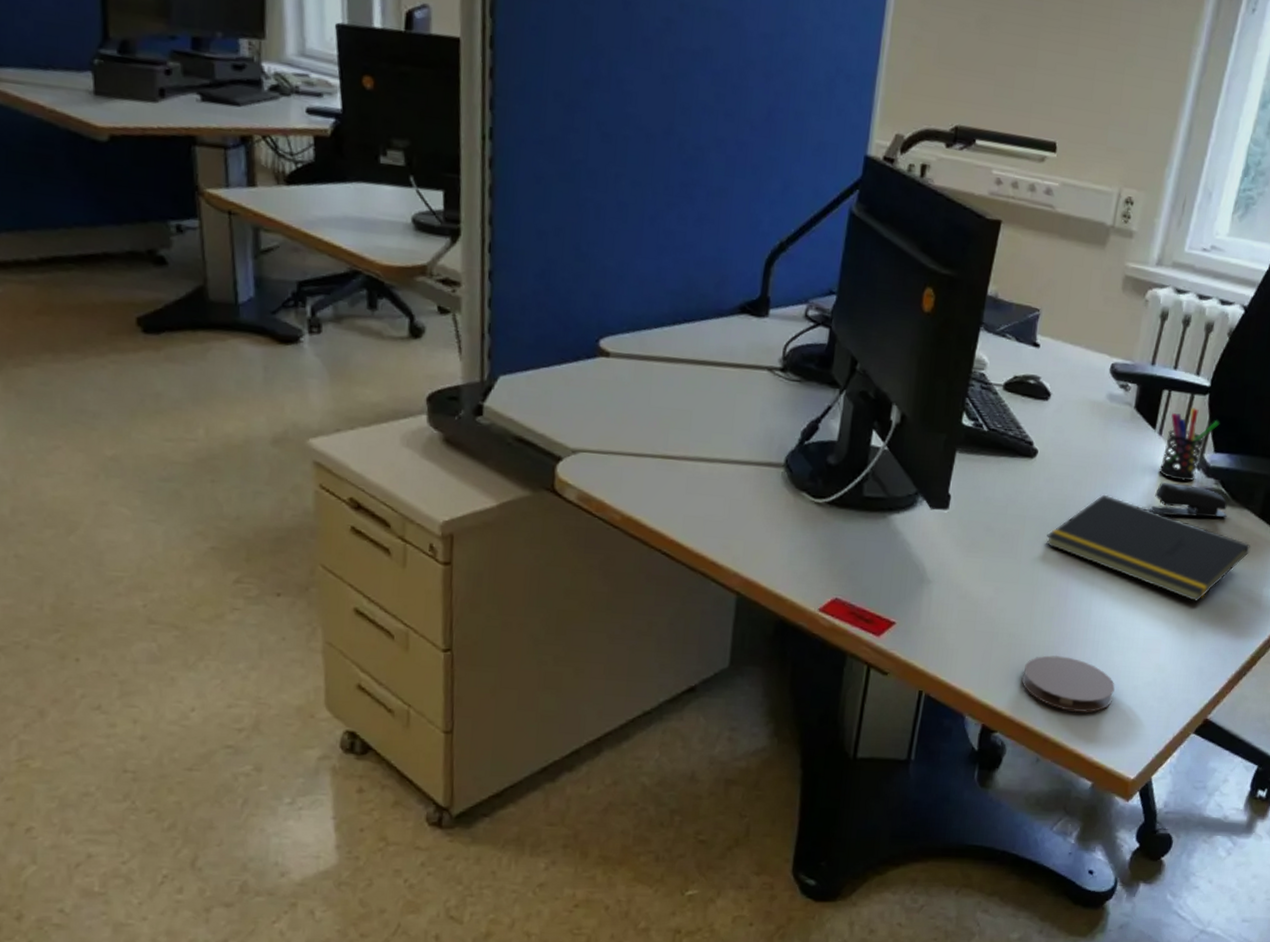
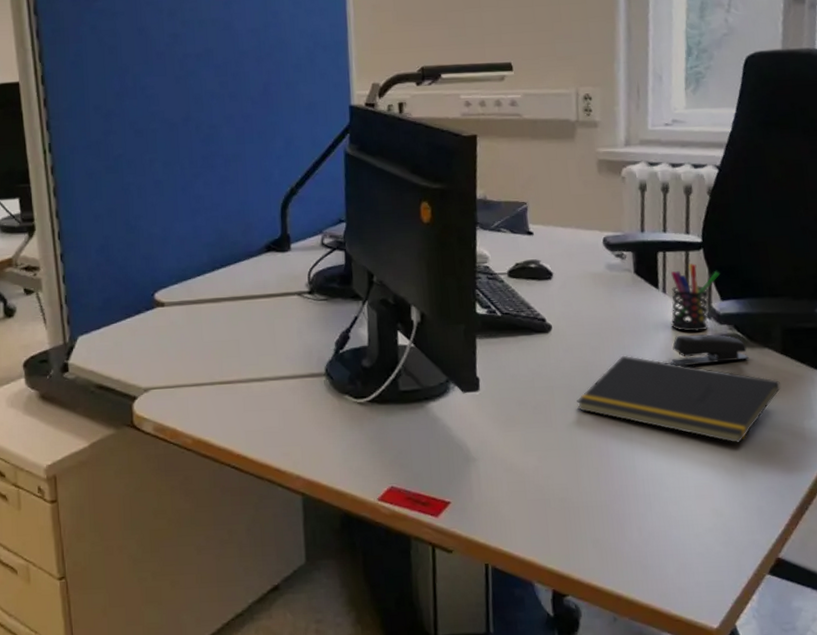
coaster: present [1022,655,1115,713] -> none [582,513,677,567]

